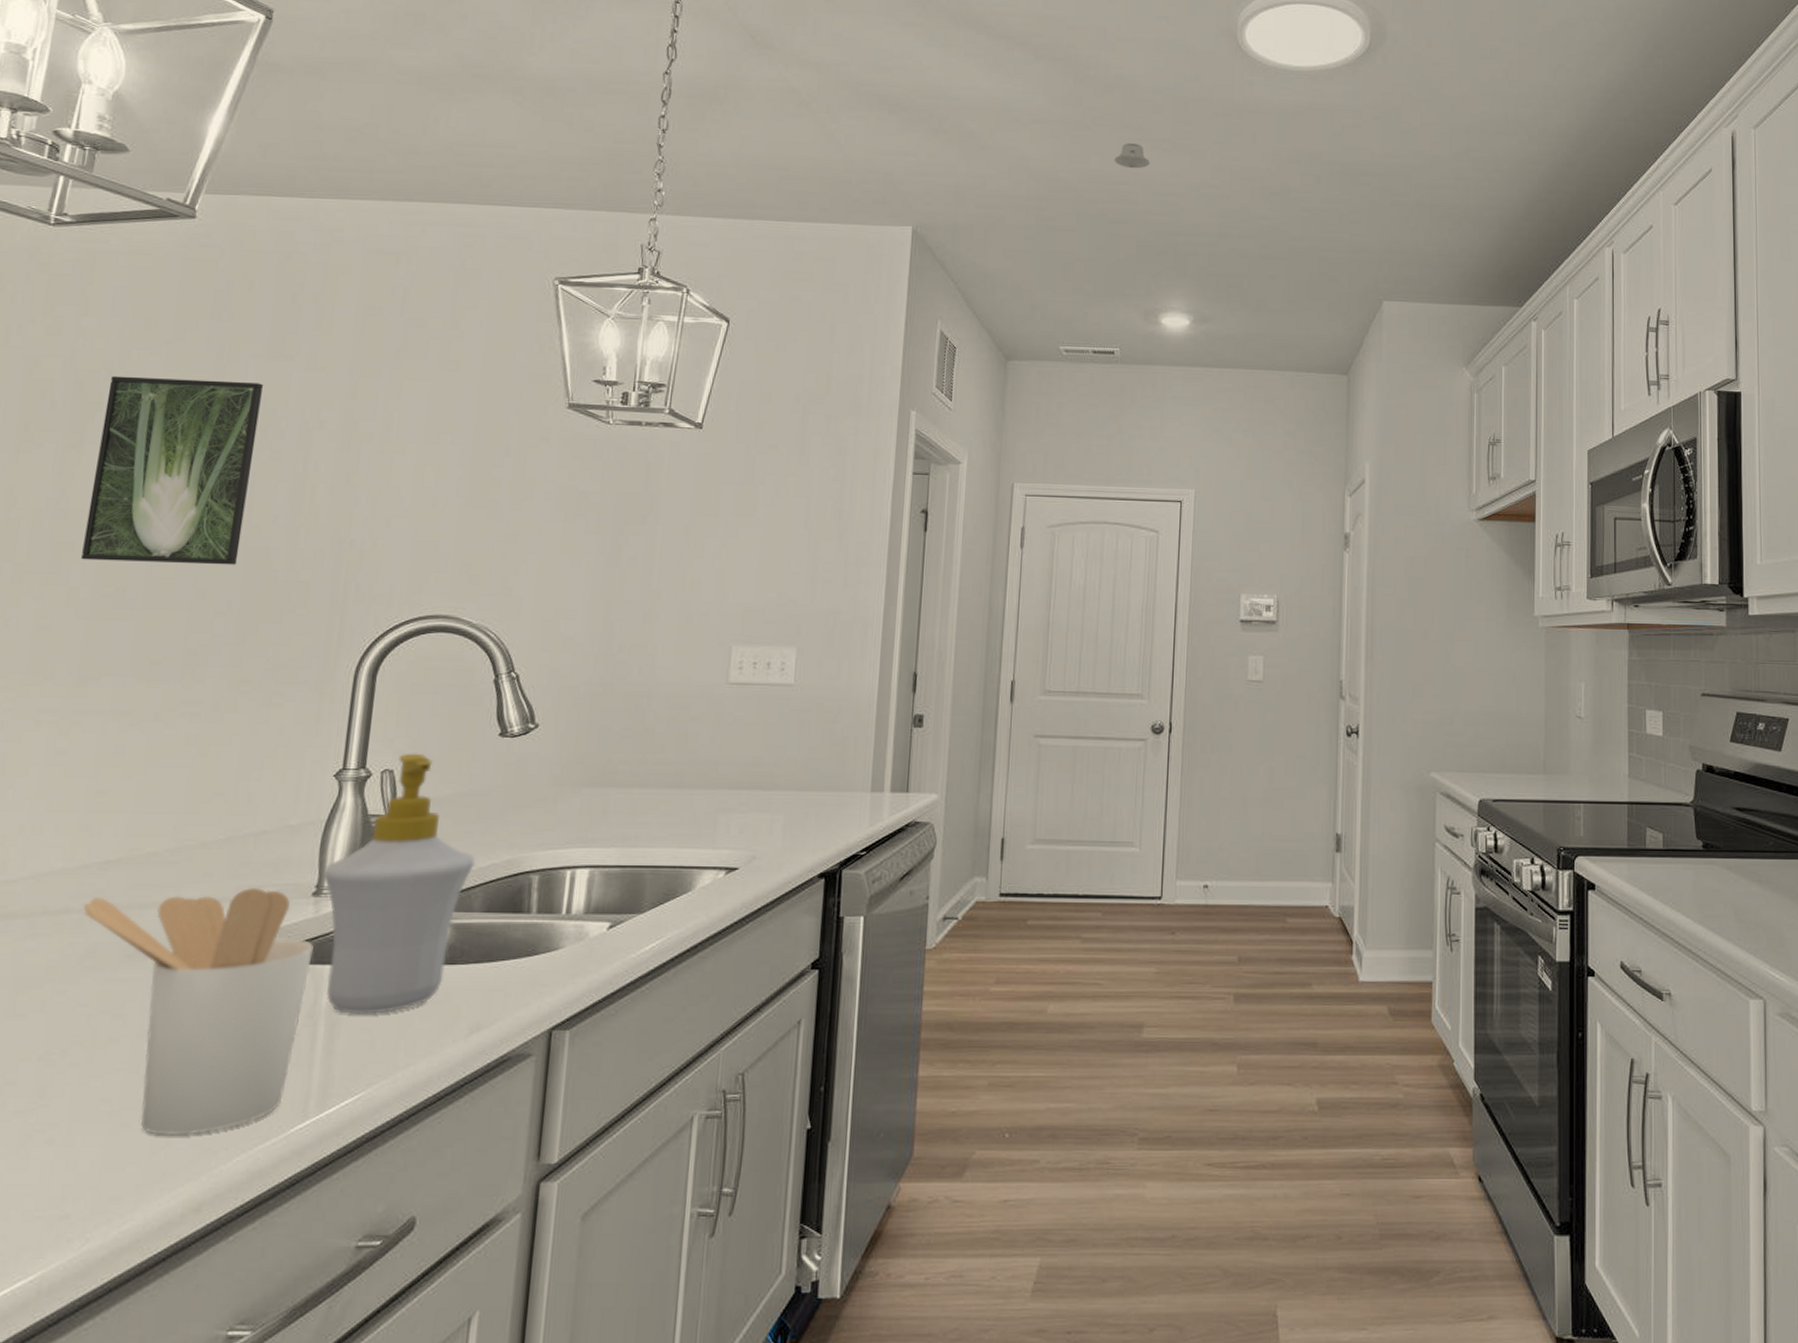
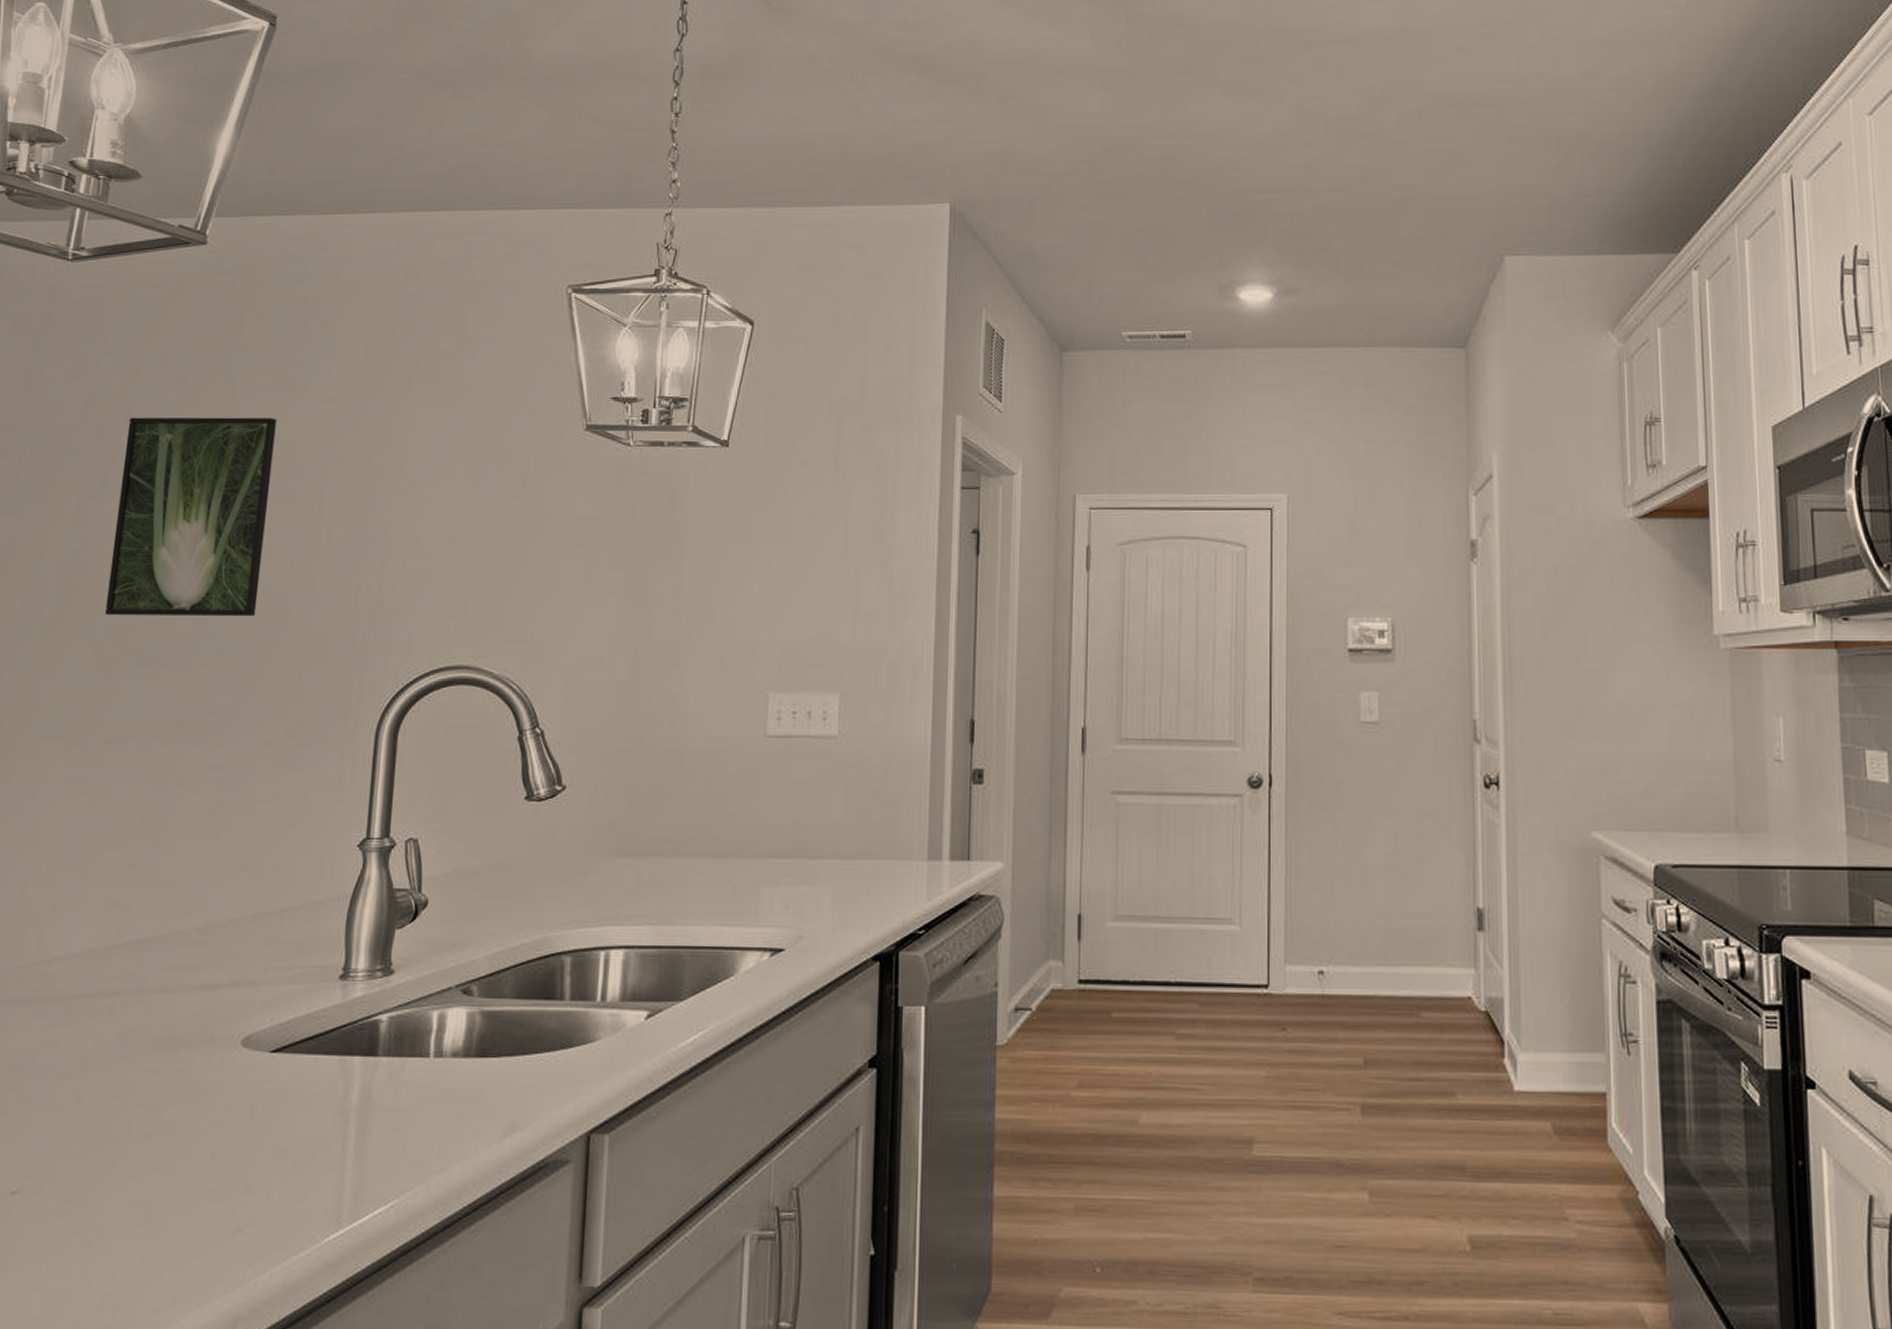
utensil holder: present [83,888,314,1135] -> none [115,970,342,1243]
soap bottle: present [322,753,476,1014] -> none [349,820,505,1112]
recessed light: present [1114,142,1151,169] -> none [1176,88,1219,119]

